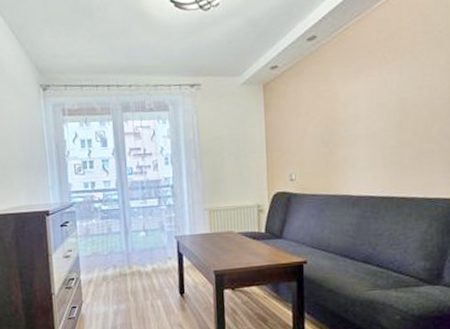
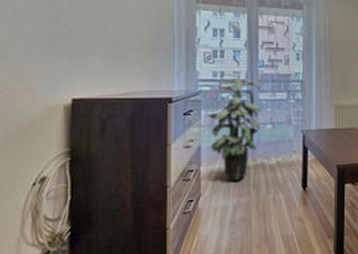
indoor plant: none [81,182,134,288] -> present [206,72,261,181]

